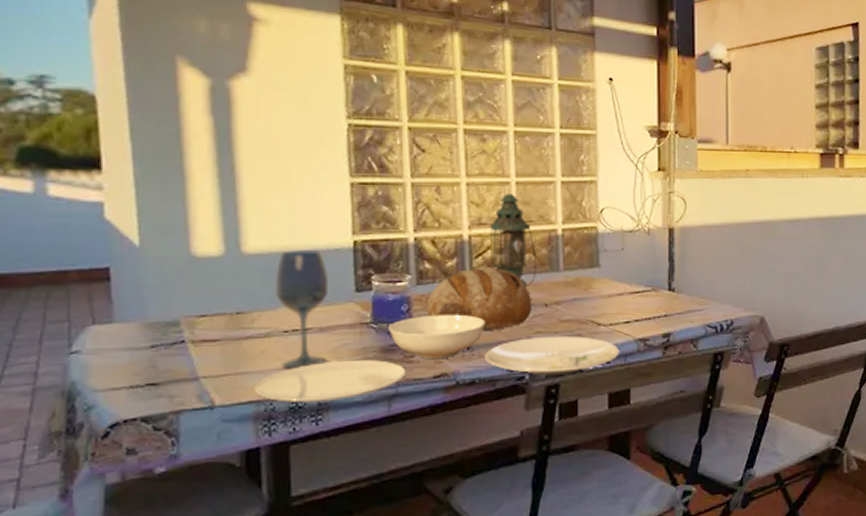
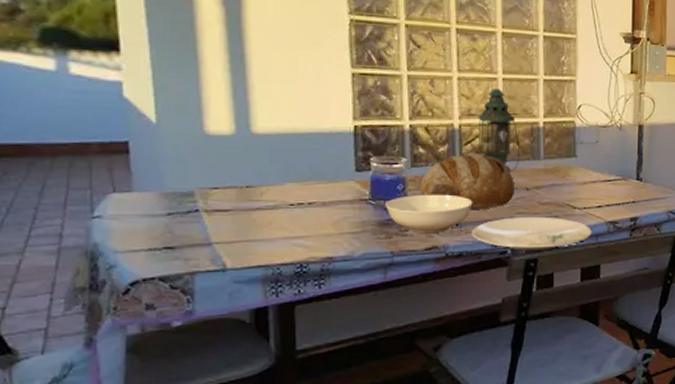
plate: present [254,359,405,404] -> none [263,231,400,269]
wineglass: present [274,250,329,370] -> none [281,132,332,239]

